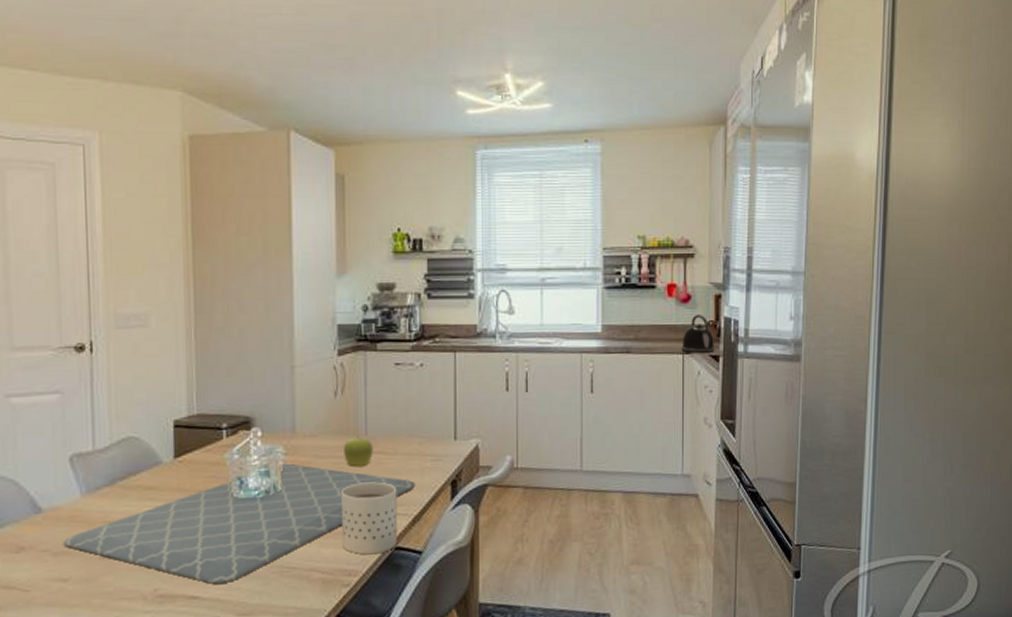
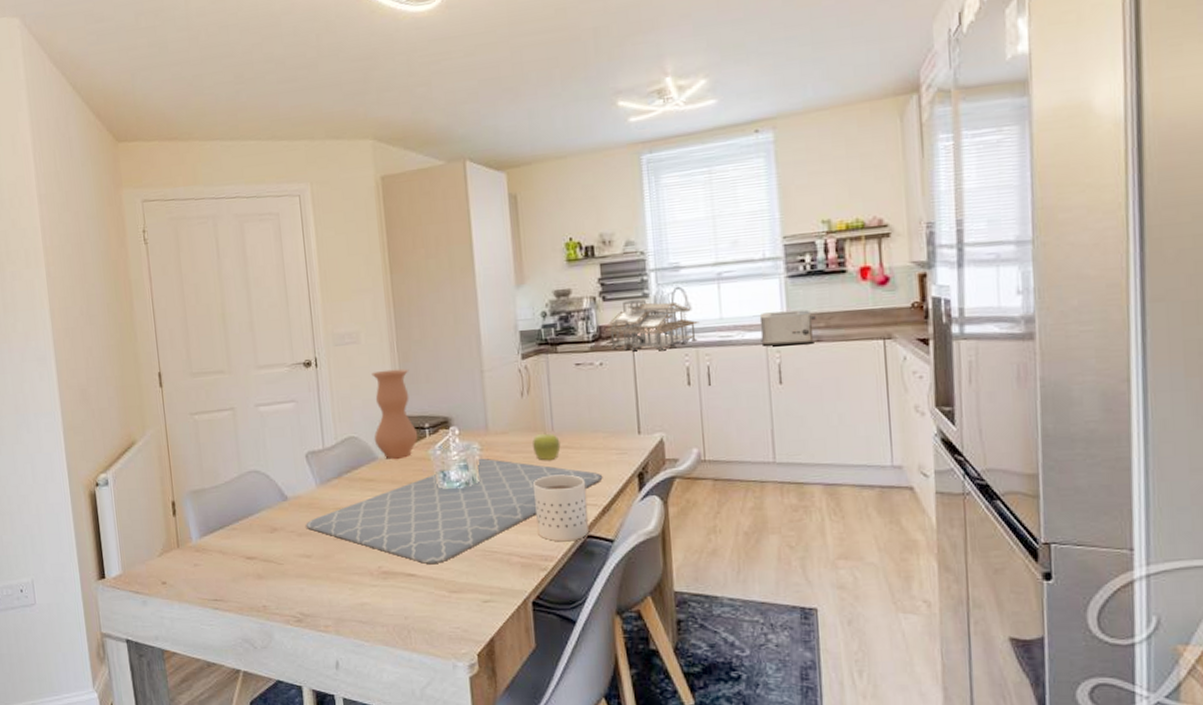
vase: none [159,359,214,464] -> present [371,368,418,459]
dish rack: none [428,300,521,356] -> present [605,299,700,353]
toaster: none [577,321,627,357] -> present [759,309,816,347]
kettle: present [681,315,715,354] -> none [881,296,923,339]

